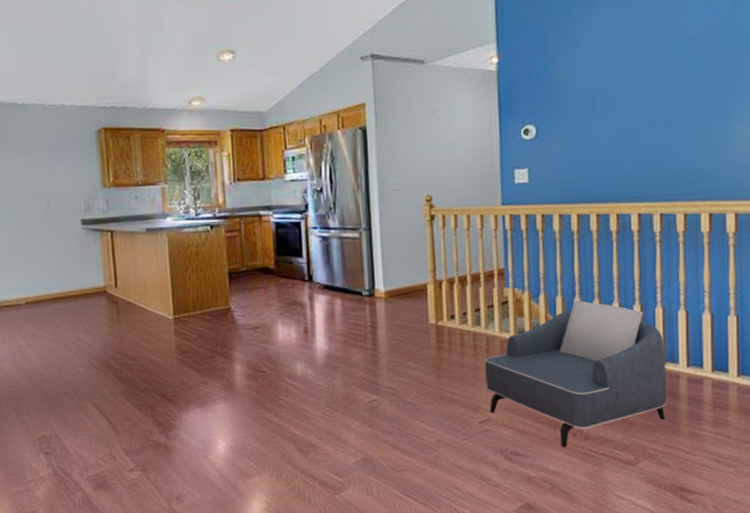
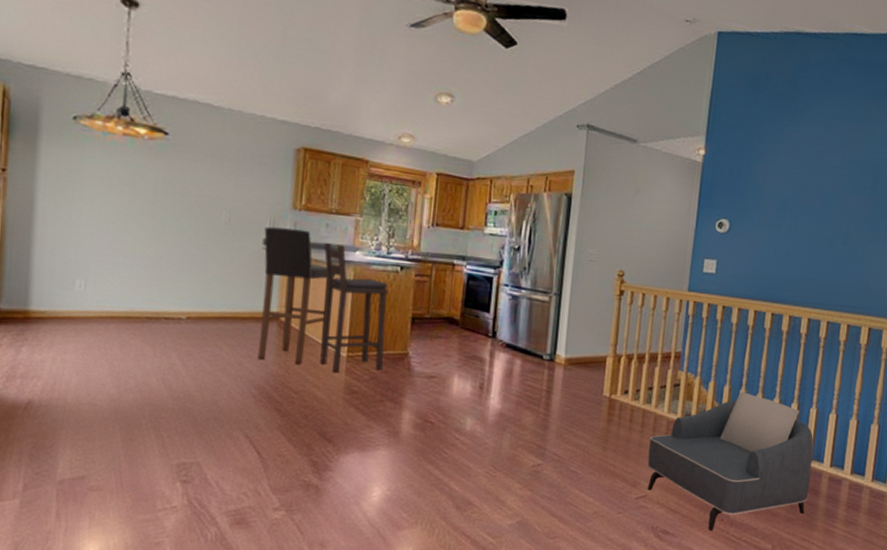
bar stool: none [80,205,152,333] -> present [257,226,336,365]
bar stool: none [136,214,209,336] -> present [320,243,389,374]

